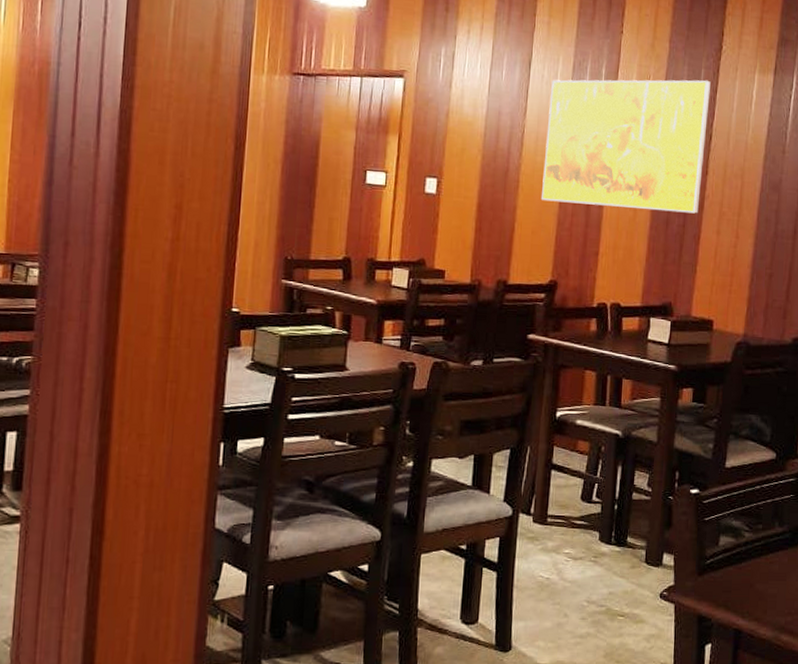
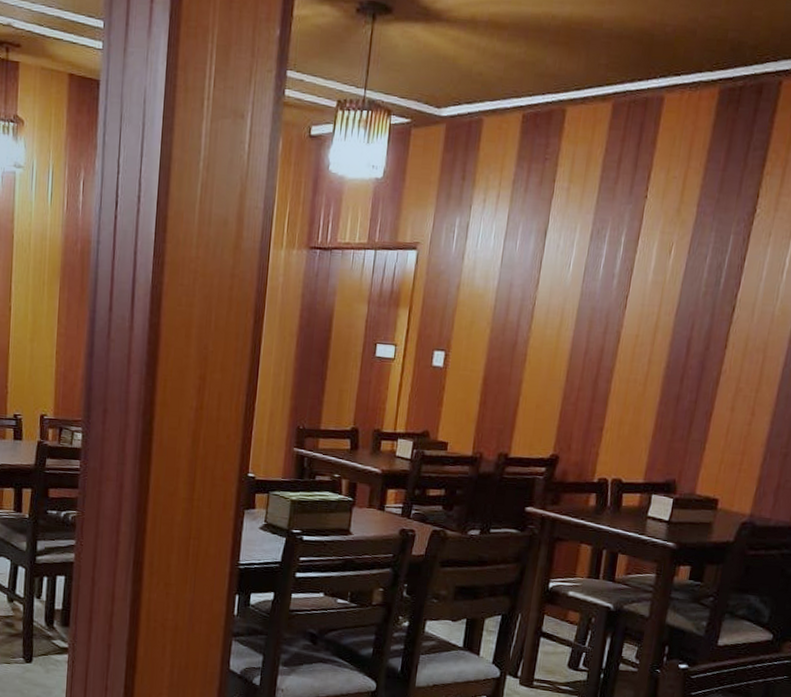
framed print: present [542,79,711,214] -> none [548,247,739,390]

